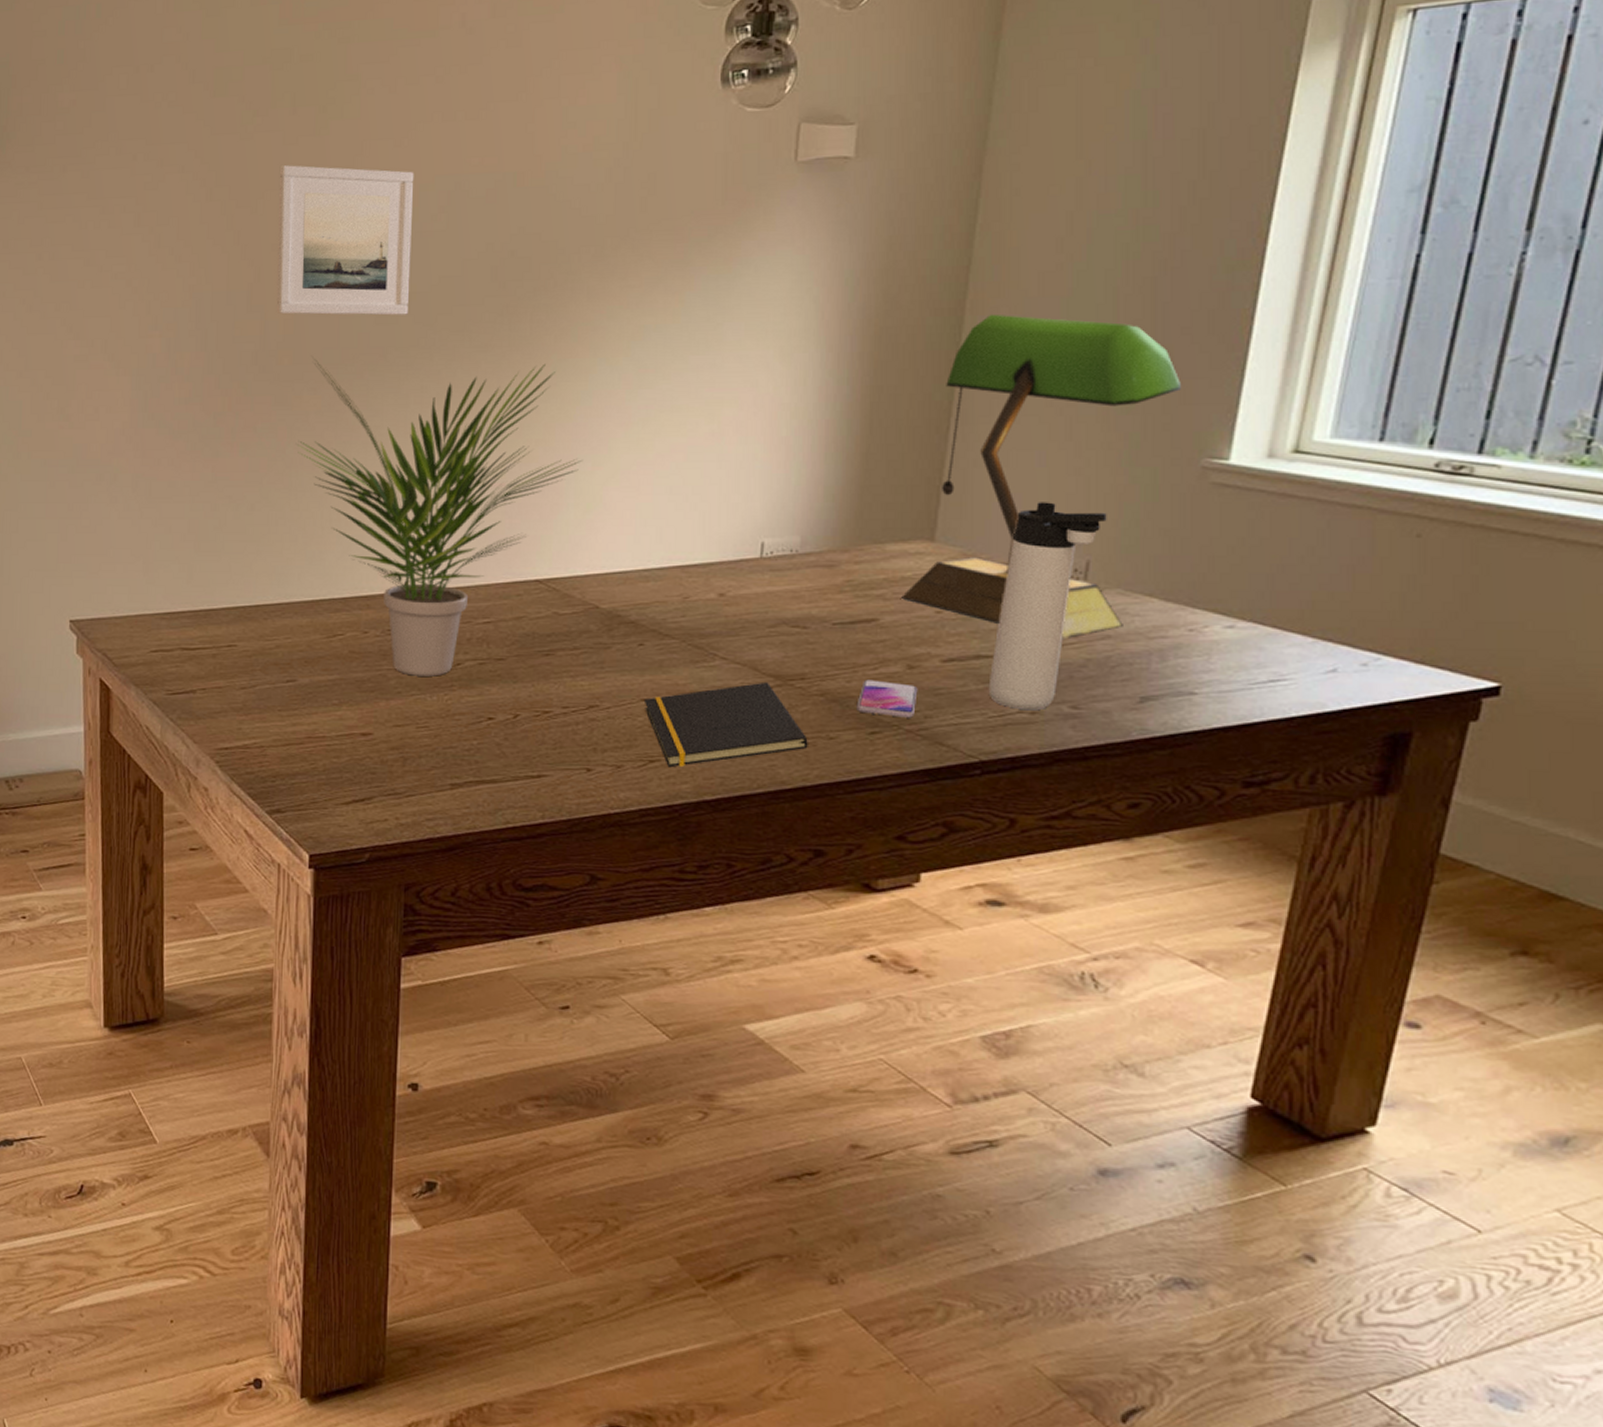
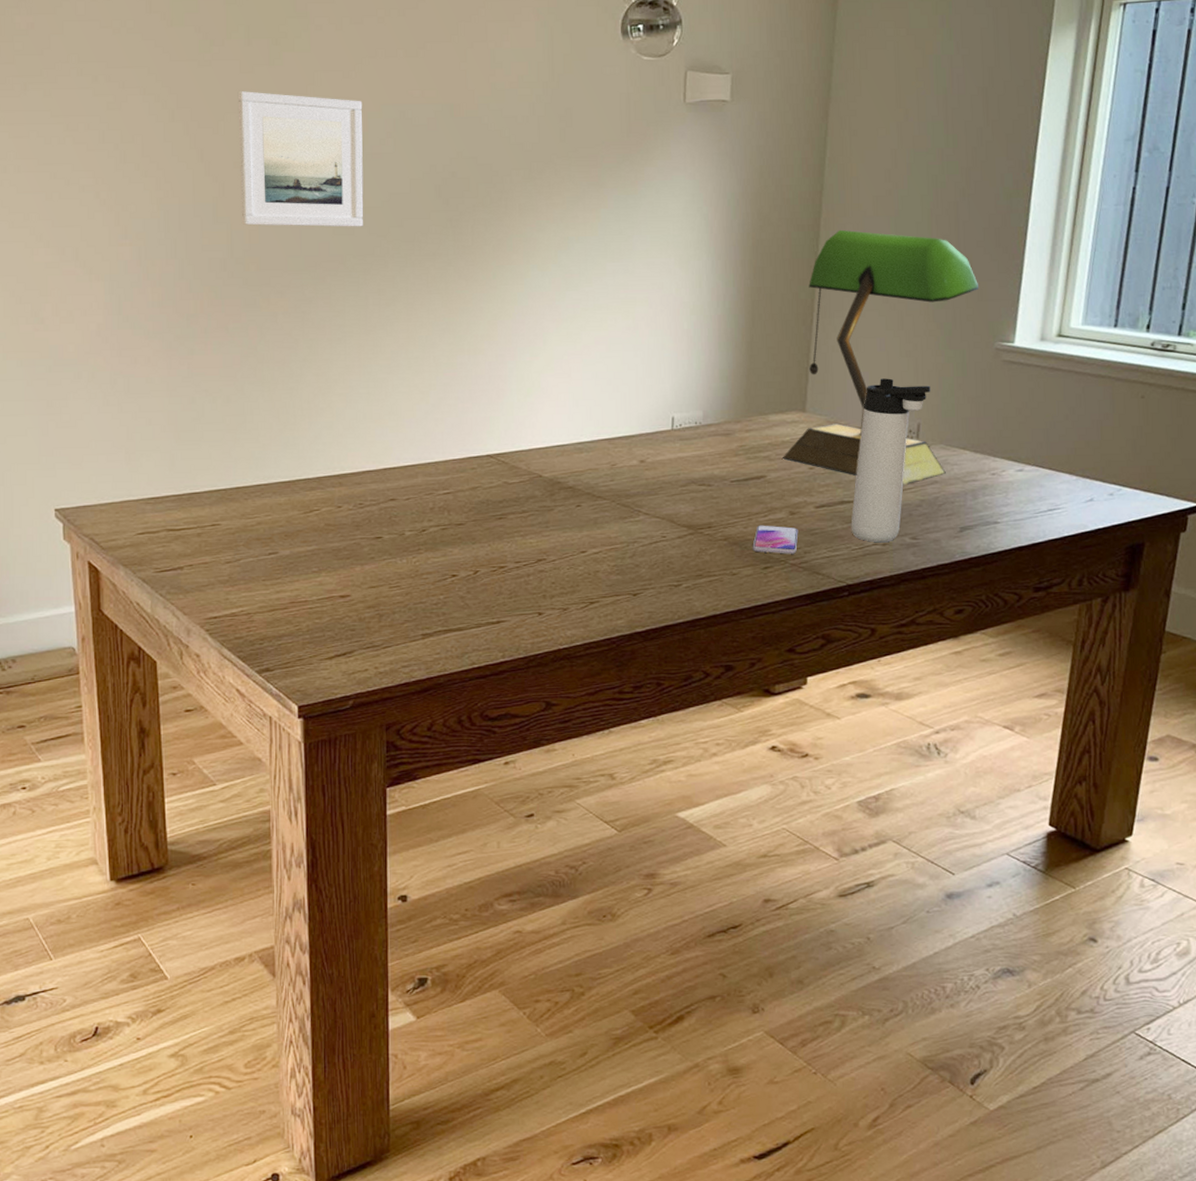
potted plant: present [296,356,583,676] -> none [267,263,523,543]
notepad: present [643,681,808,768] -> none [583,531,716,607]

